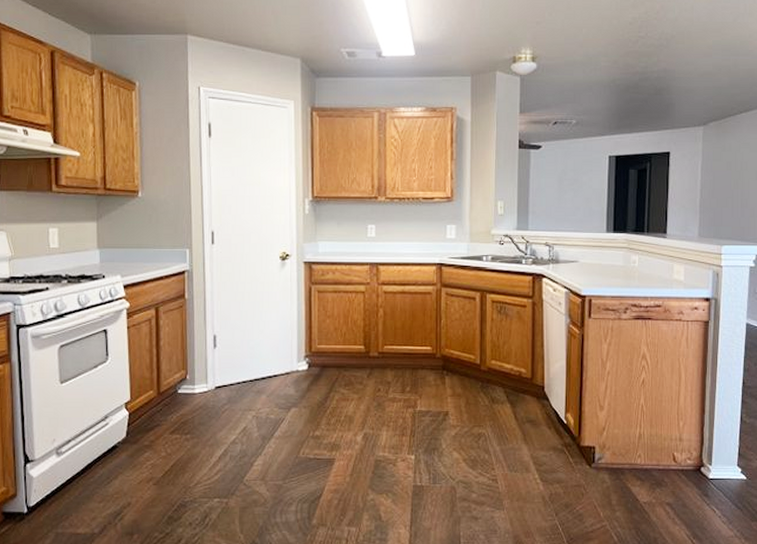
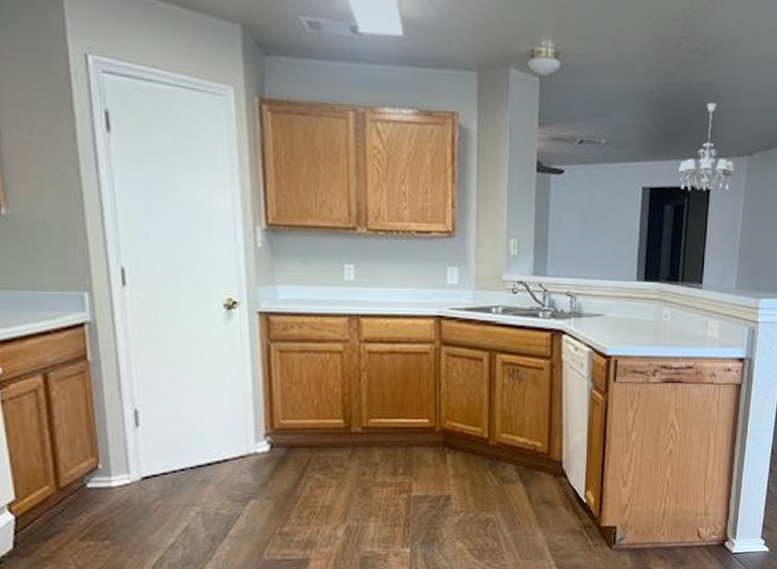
chandelier: none [640,85,692,157] -> present [678,102,735,192]

